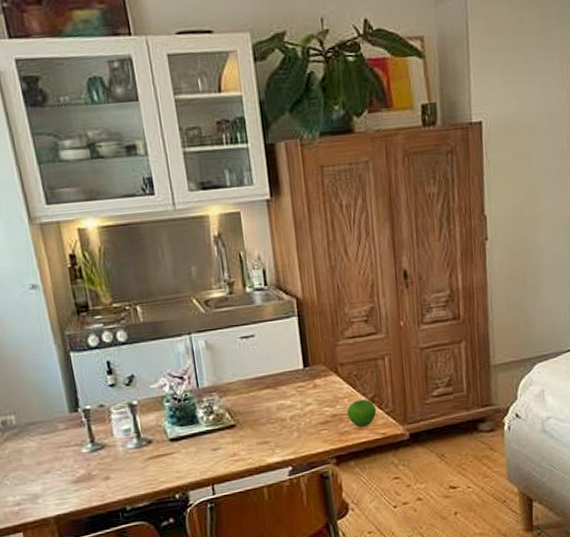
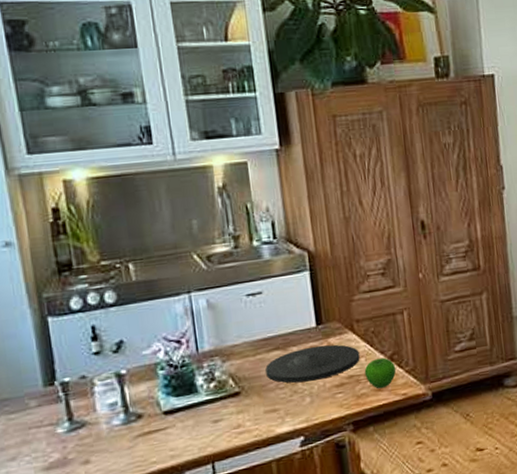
plate: none [258,385,343,419] -> present [265,344,360,383]

